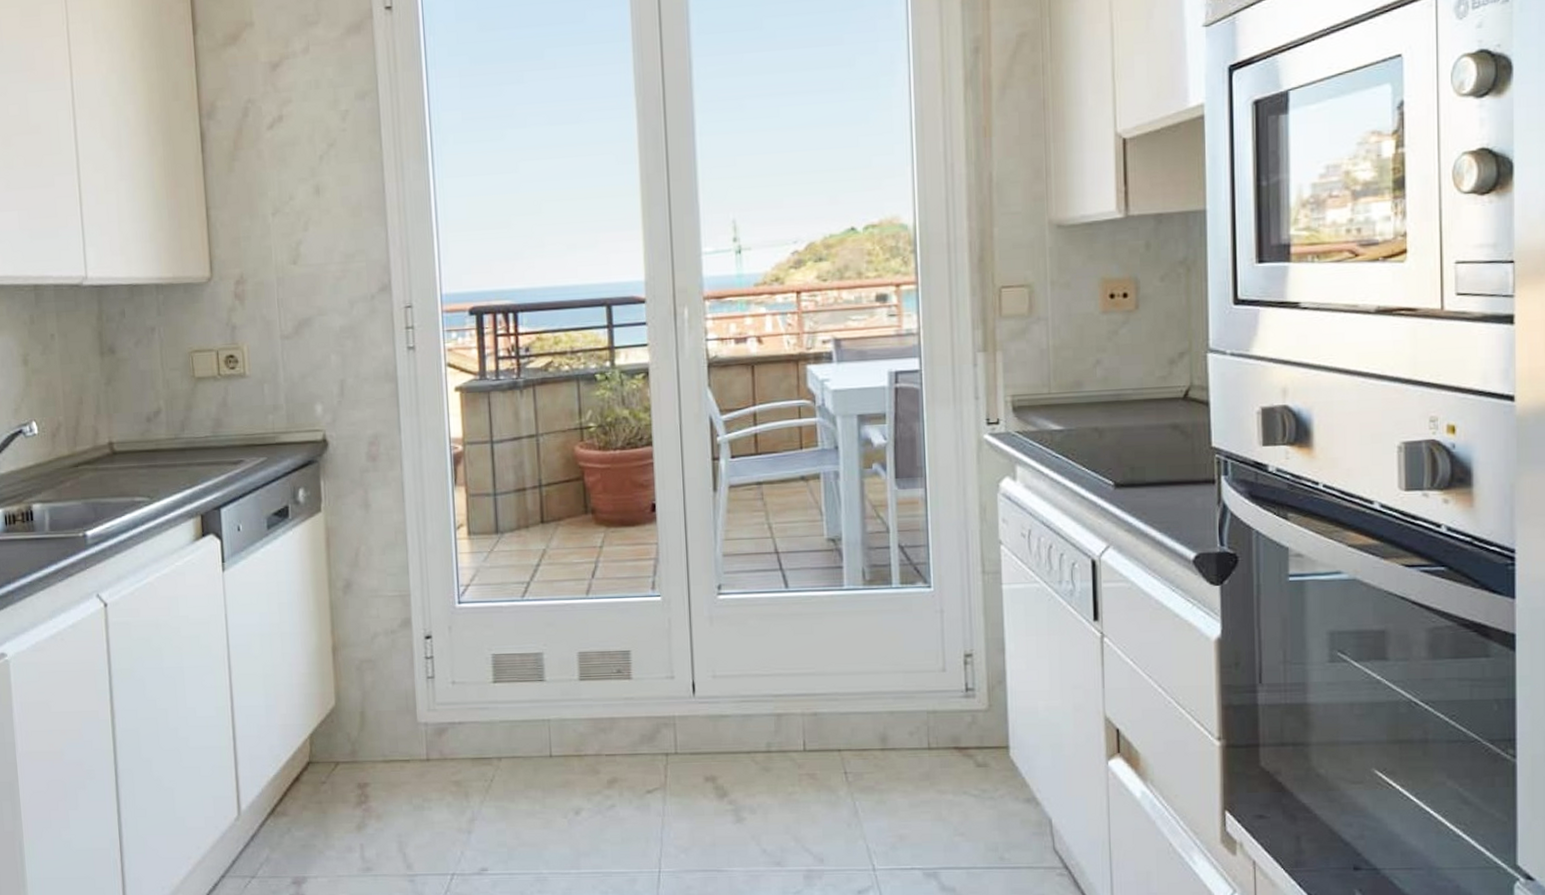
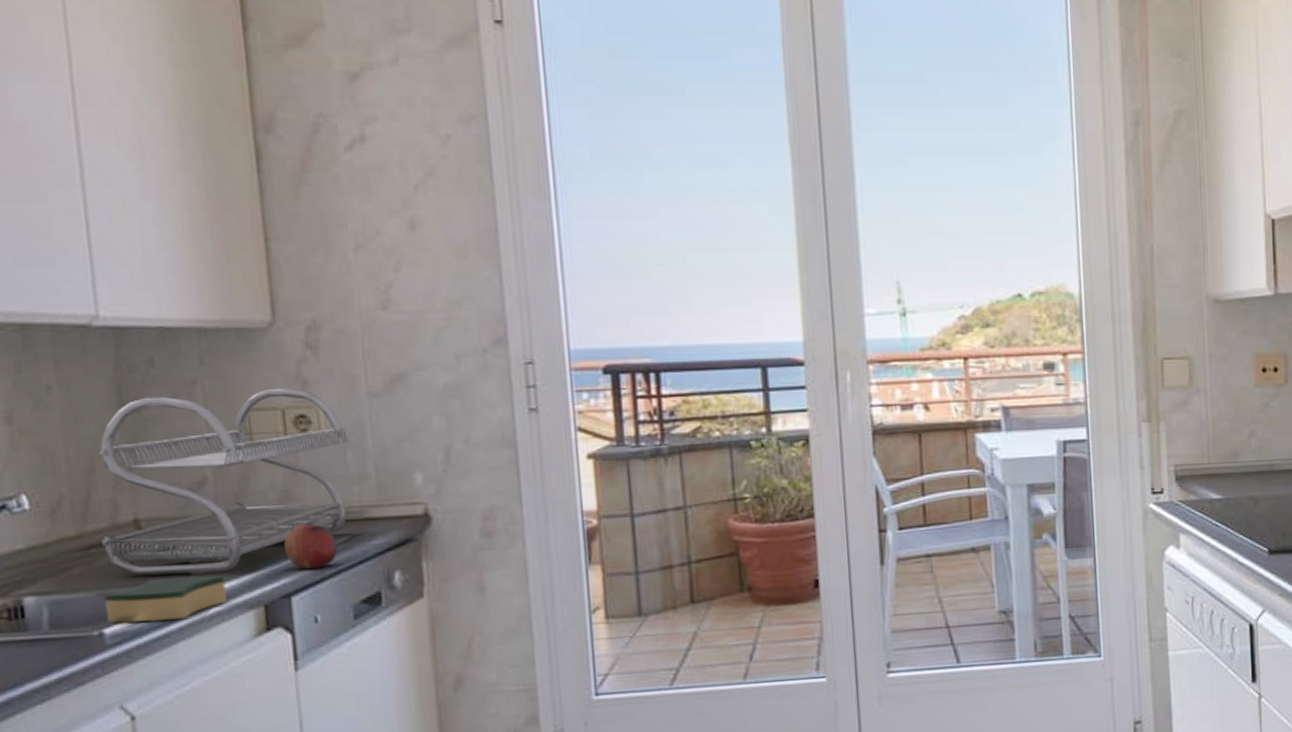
dish rack: none [85,332,266,489] -> present [98,388,349,576]
sponge: none [87,489,174,527] -> present [103,575,227,623]
fruit: none [216,447,256,485] -> present [284,524,337,569]

